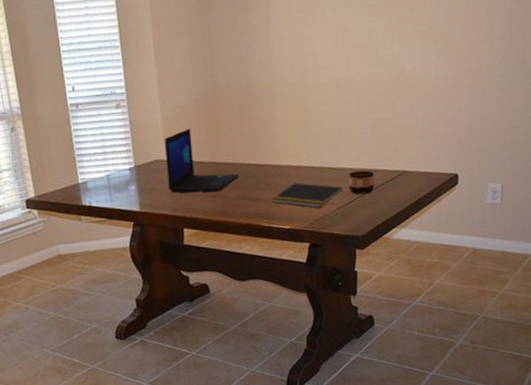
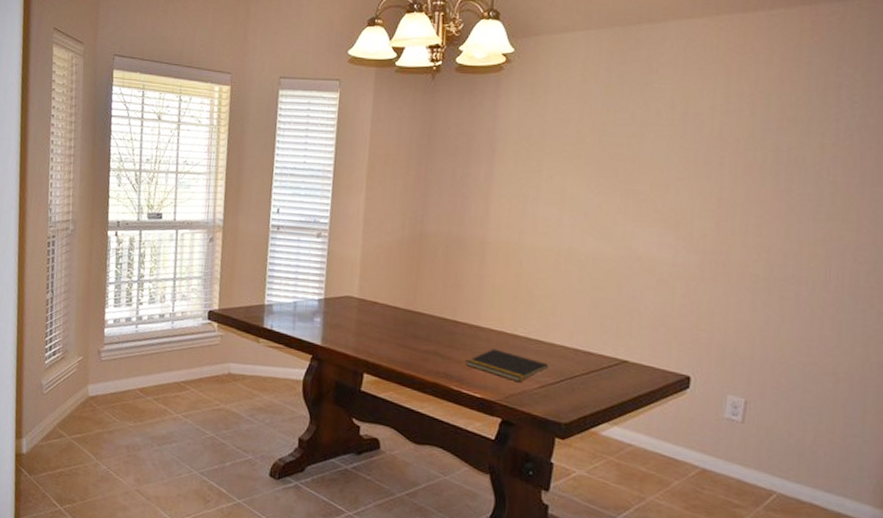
laptop: present [165,128,239,193] -> none [356,270,433,342]
cup: present [348,170,375,195] -> none [555,349,588,378]

